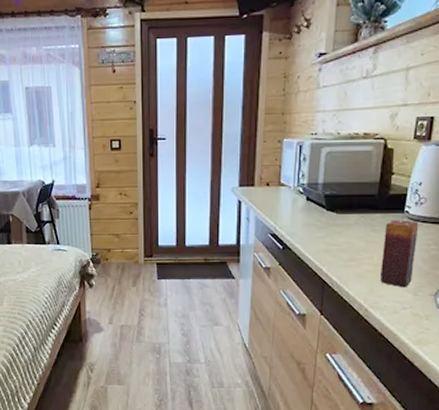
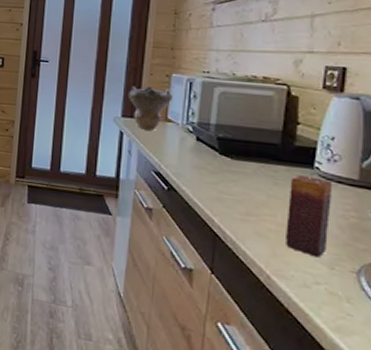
decorative bowl: none [243,153,285,196] -> present [127,86,173,131]

